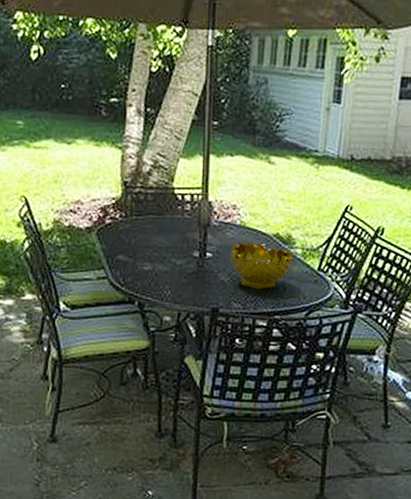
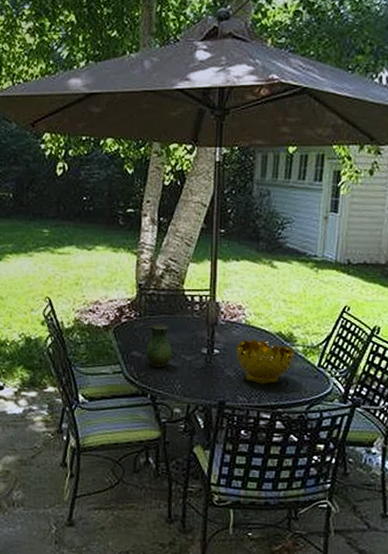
pitcher: none [133,226,161,272] -> present [146,325,172,367]

